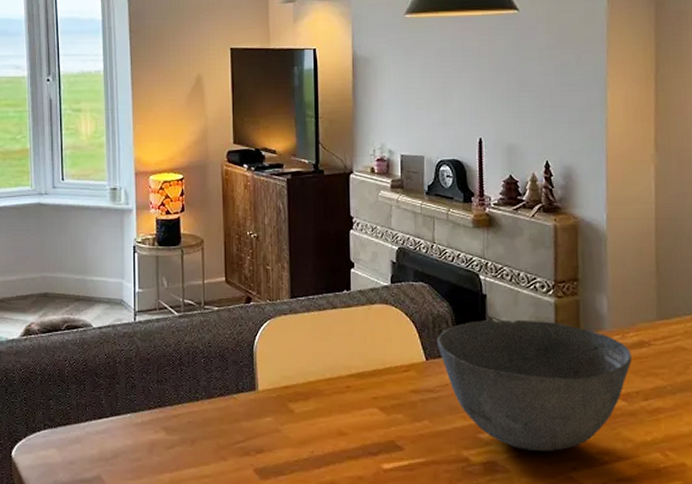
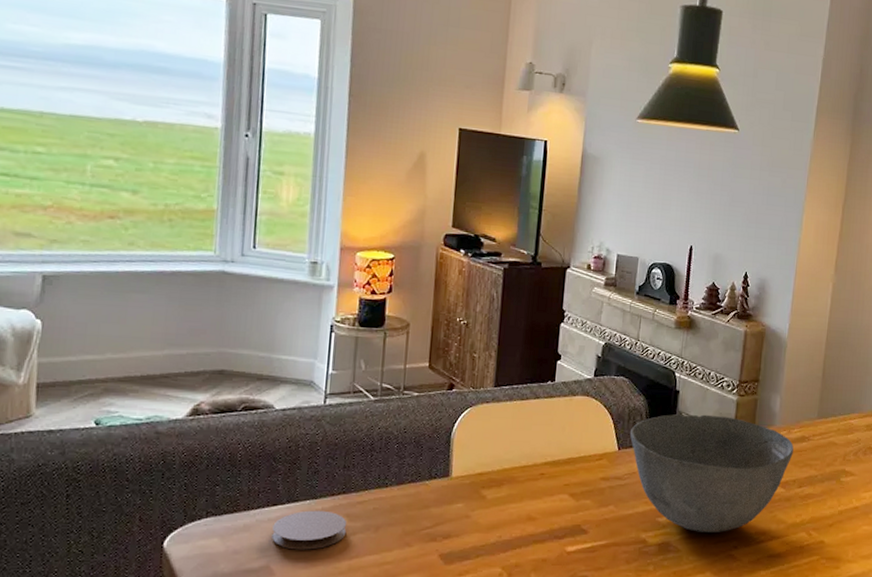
coaster: none [100,423,166,462] -> present [272,510,347,550]

